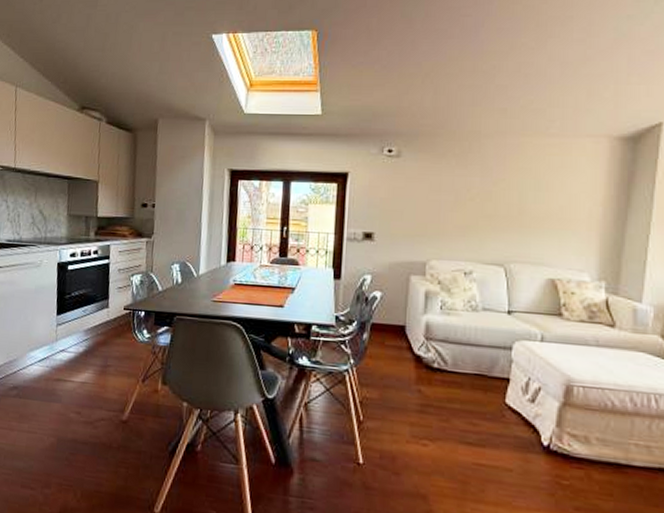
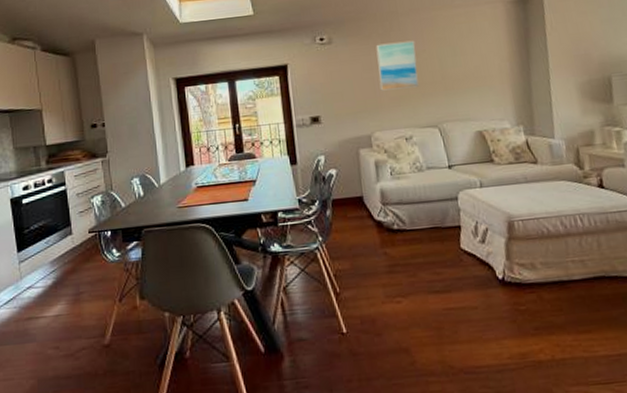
wall art: none [445,165,495,219] -> present [375,40,419,91]

